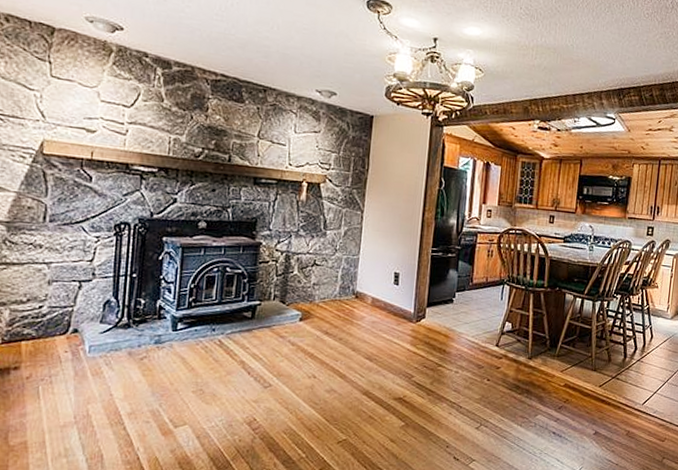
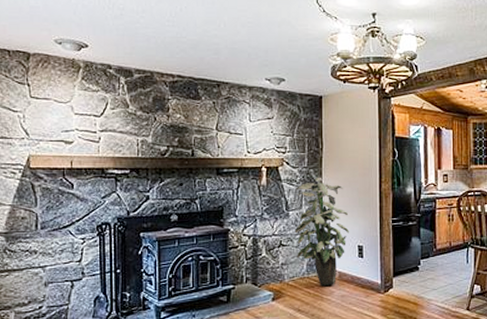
indoor plant: none [330,198,387,310] -> present [294,177,349,286]

